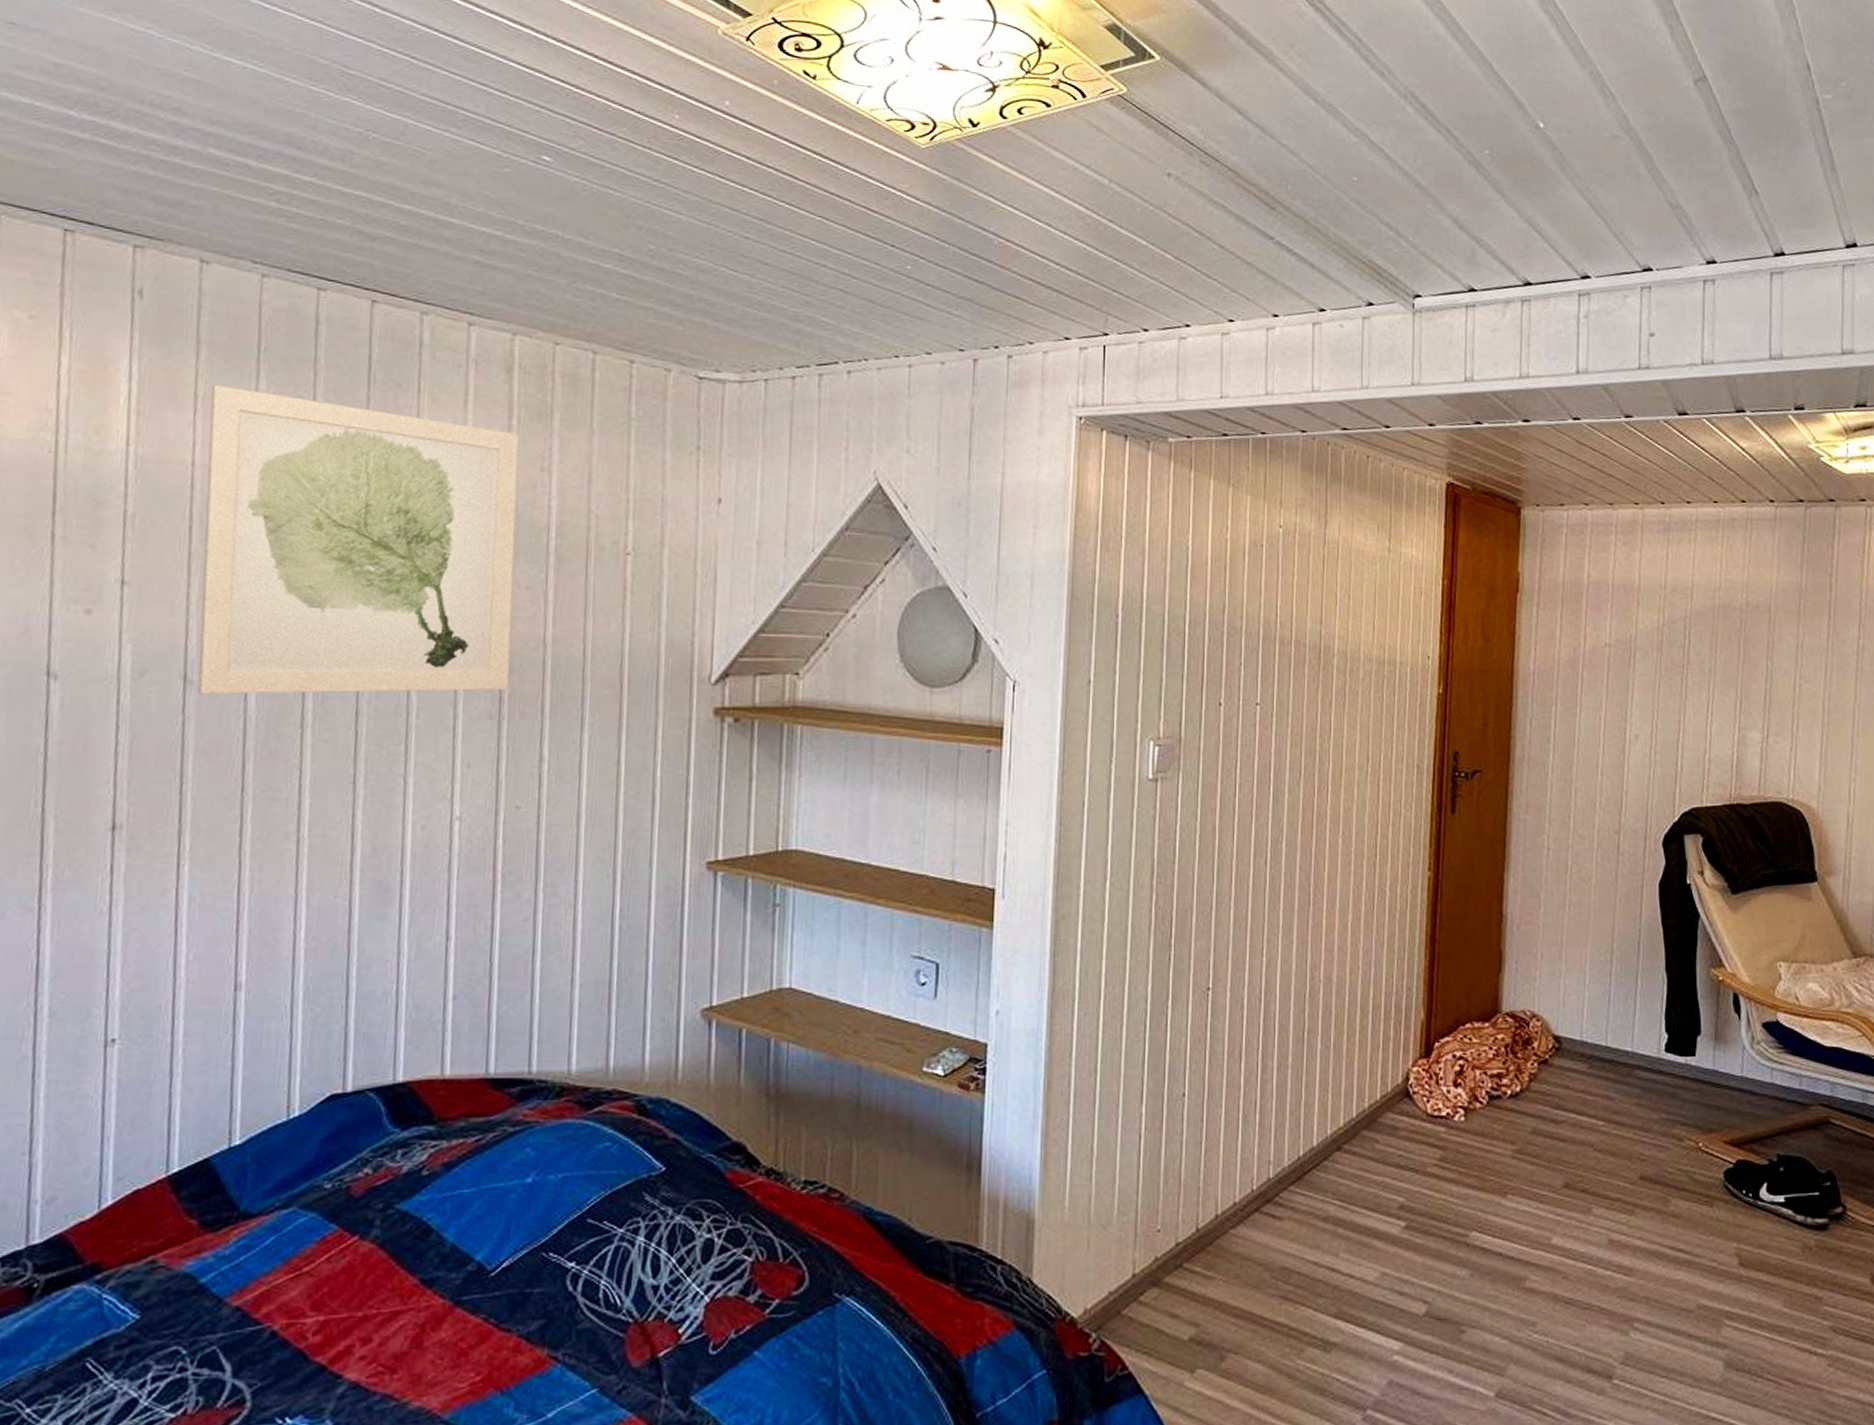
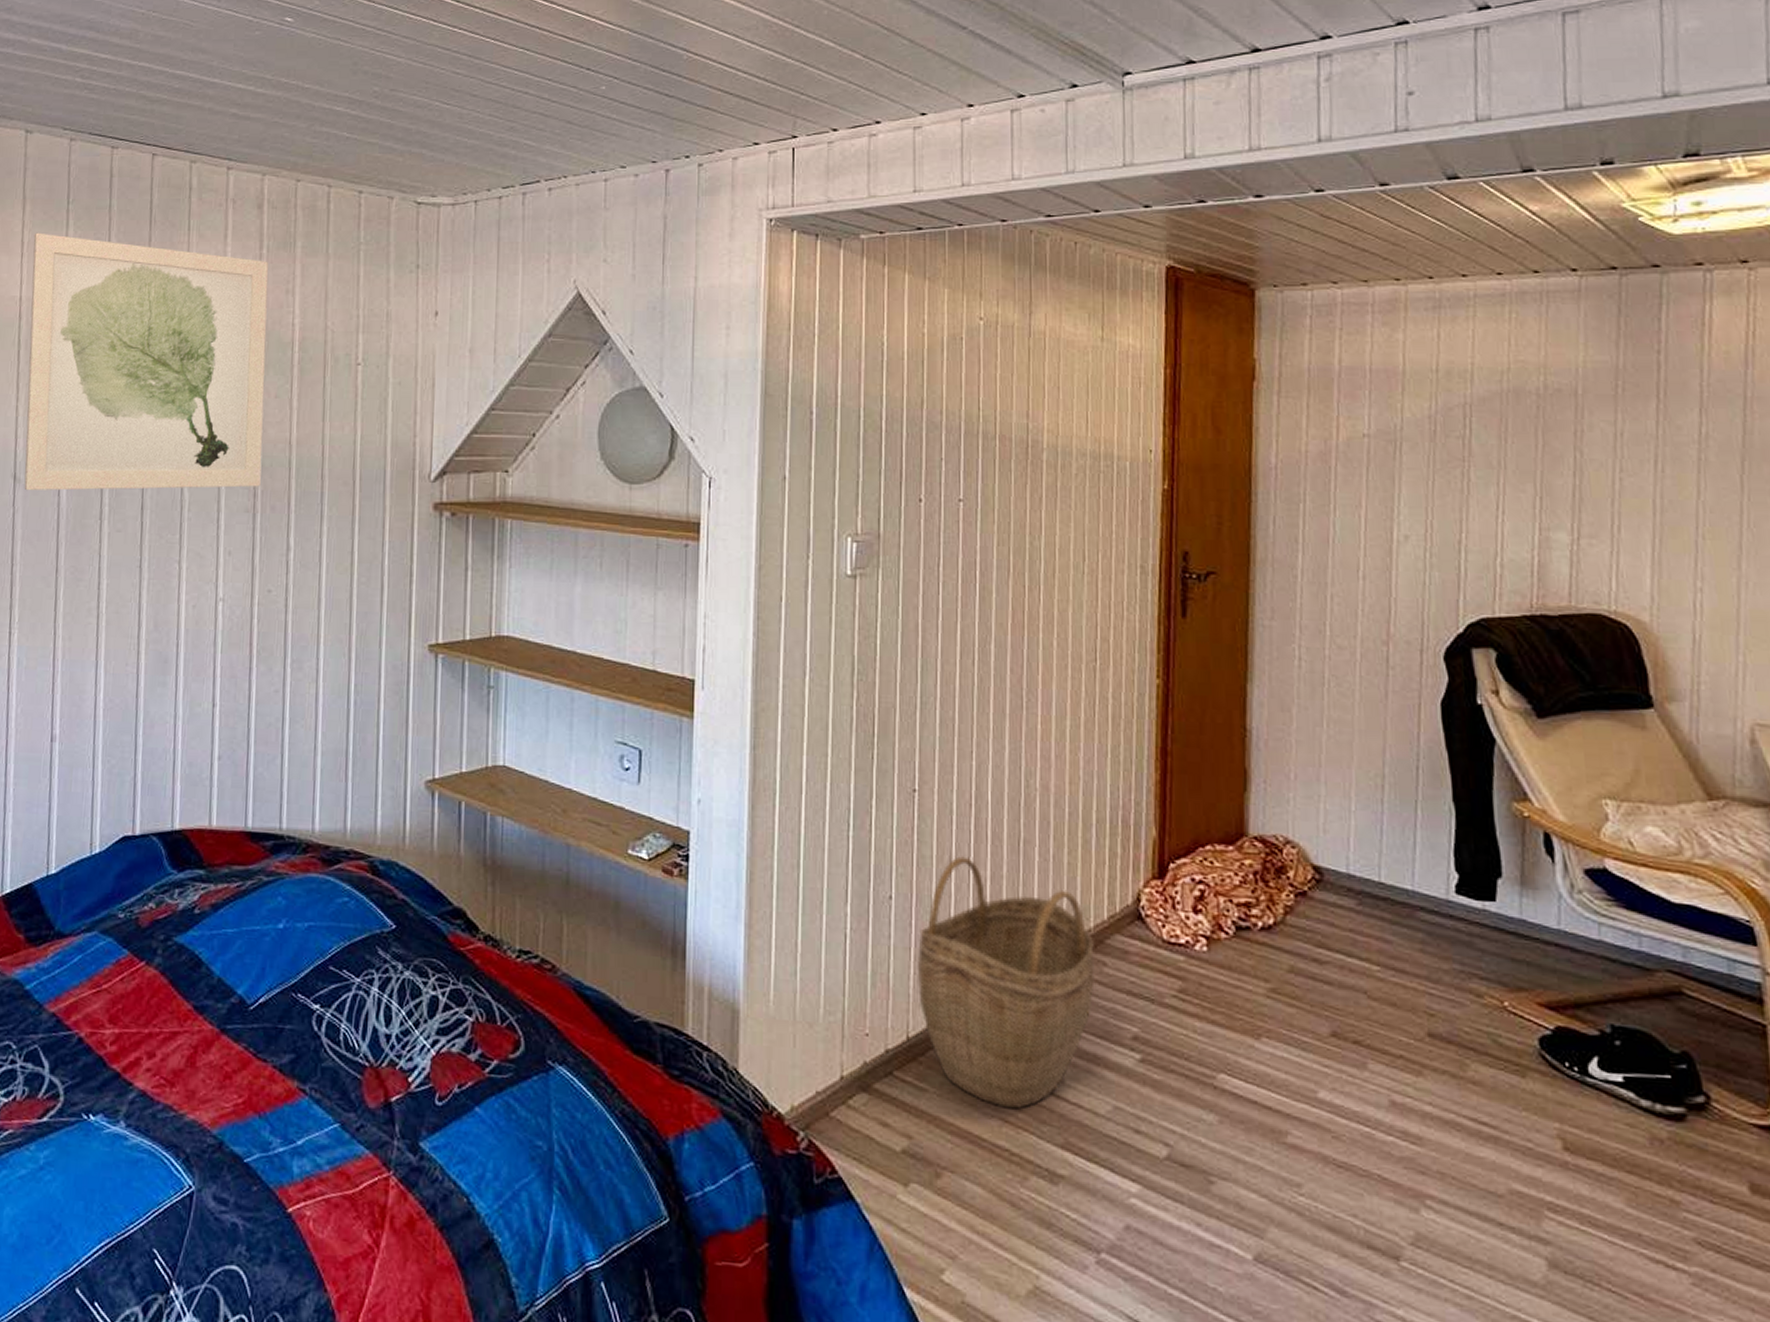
woven basket: none [1206,1050,1367,1287] -> present [916,856,1095,1110]

